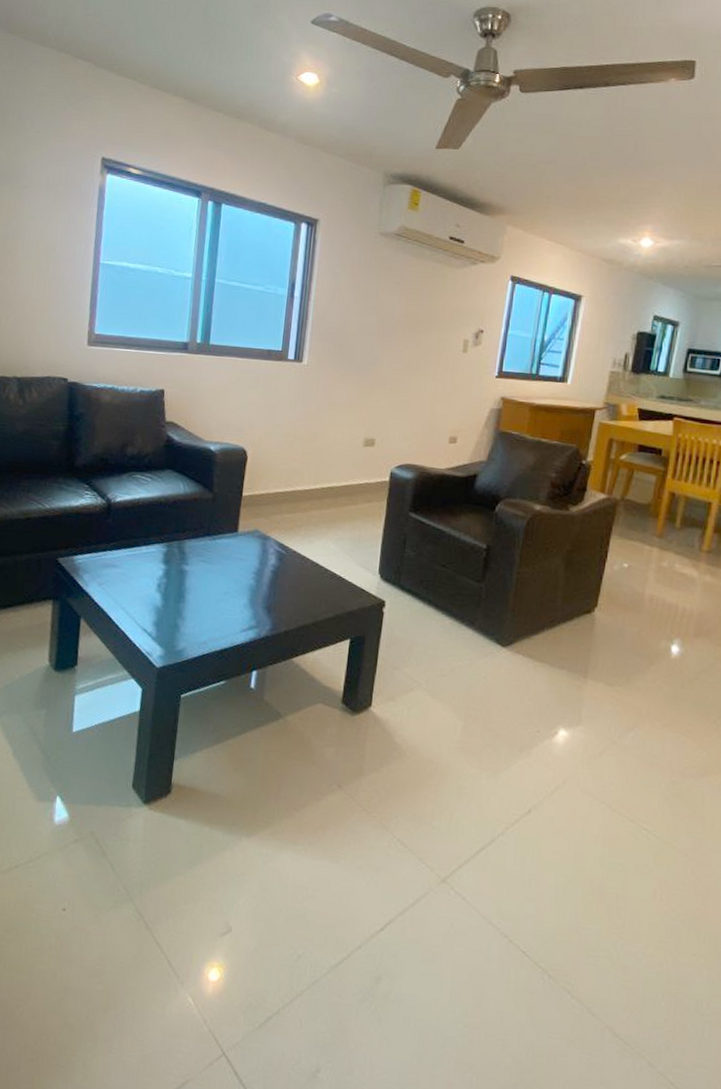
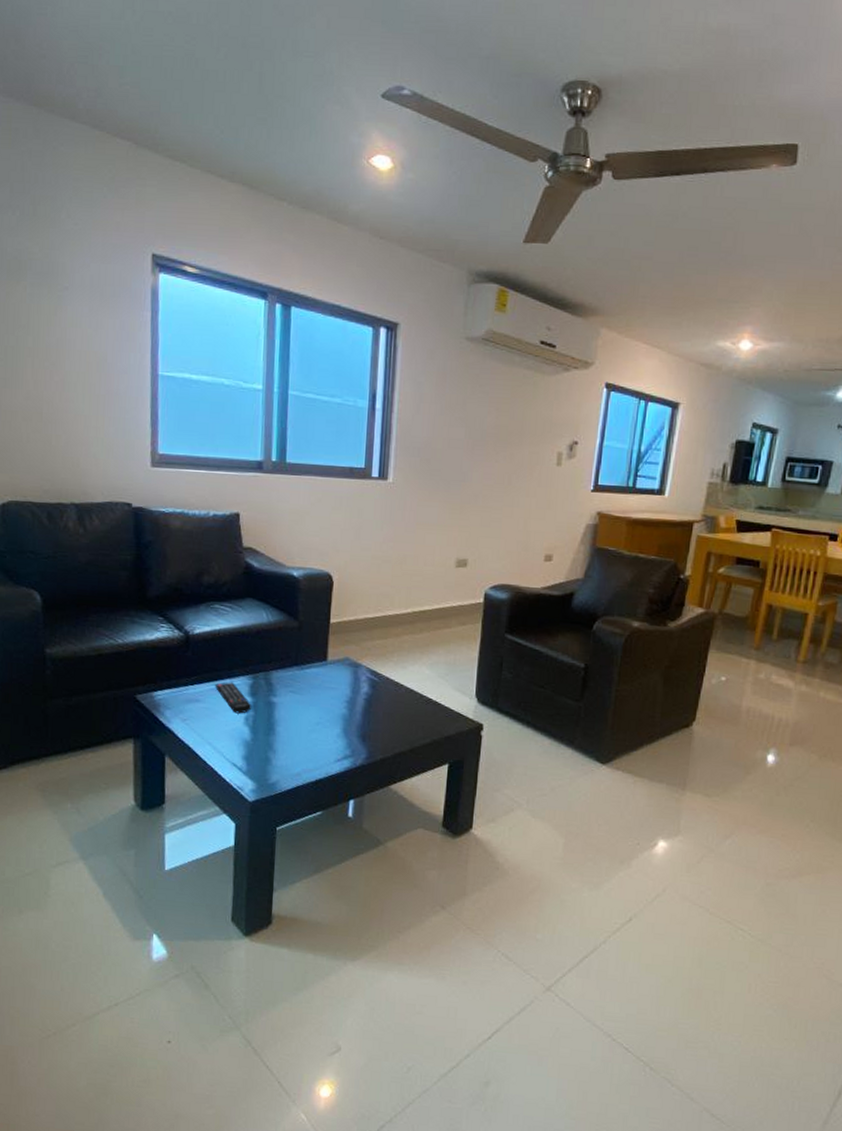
remote control: none [131,549,165,581] -> present [214,682,252,714]

